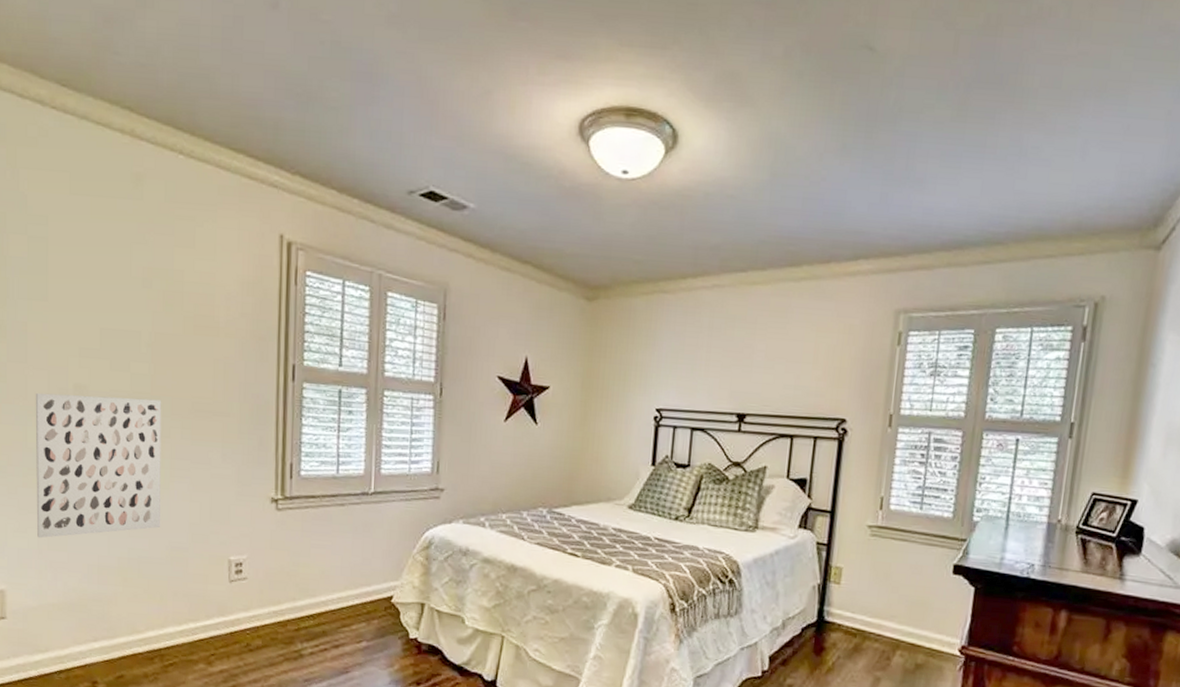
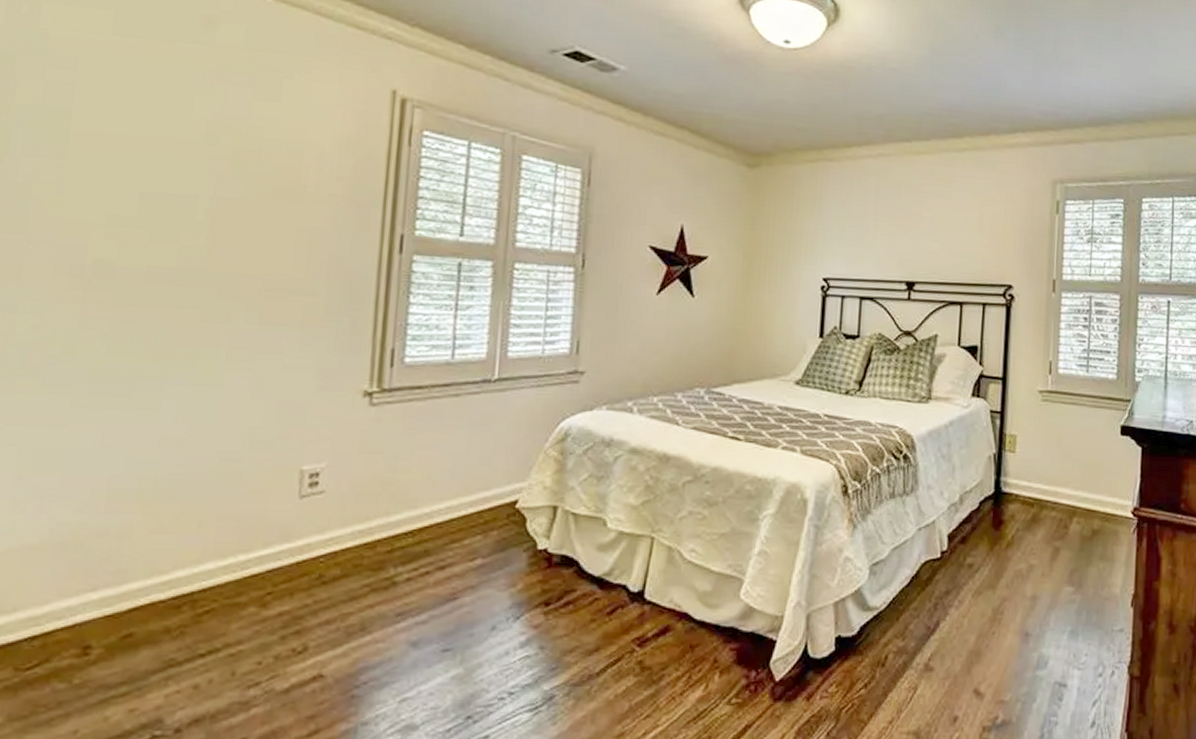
wall art: present [35,392,162,539] -> none [17,270,220,459]

